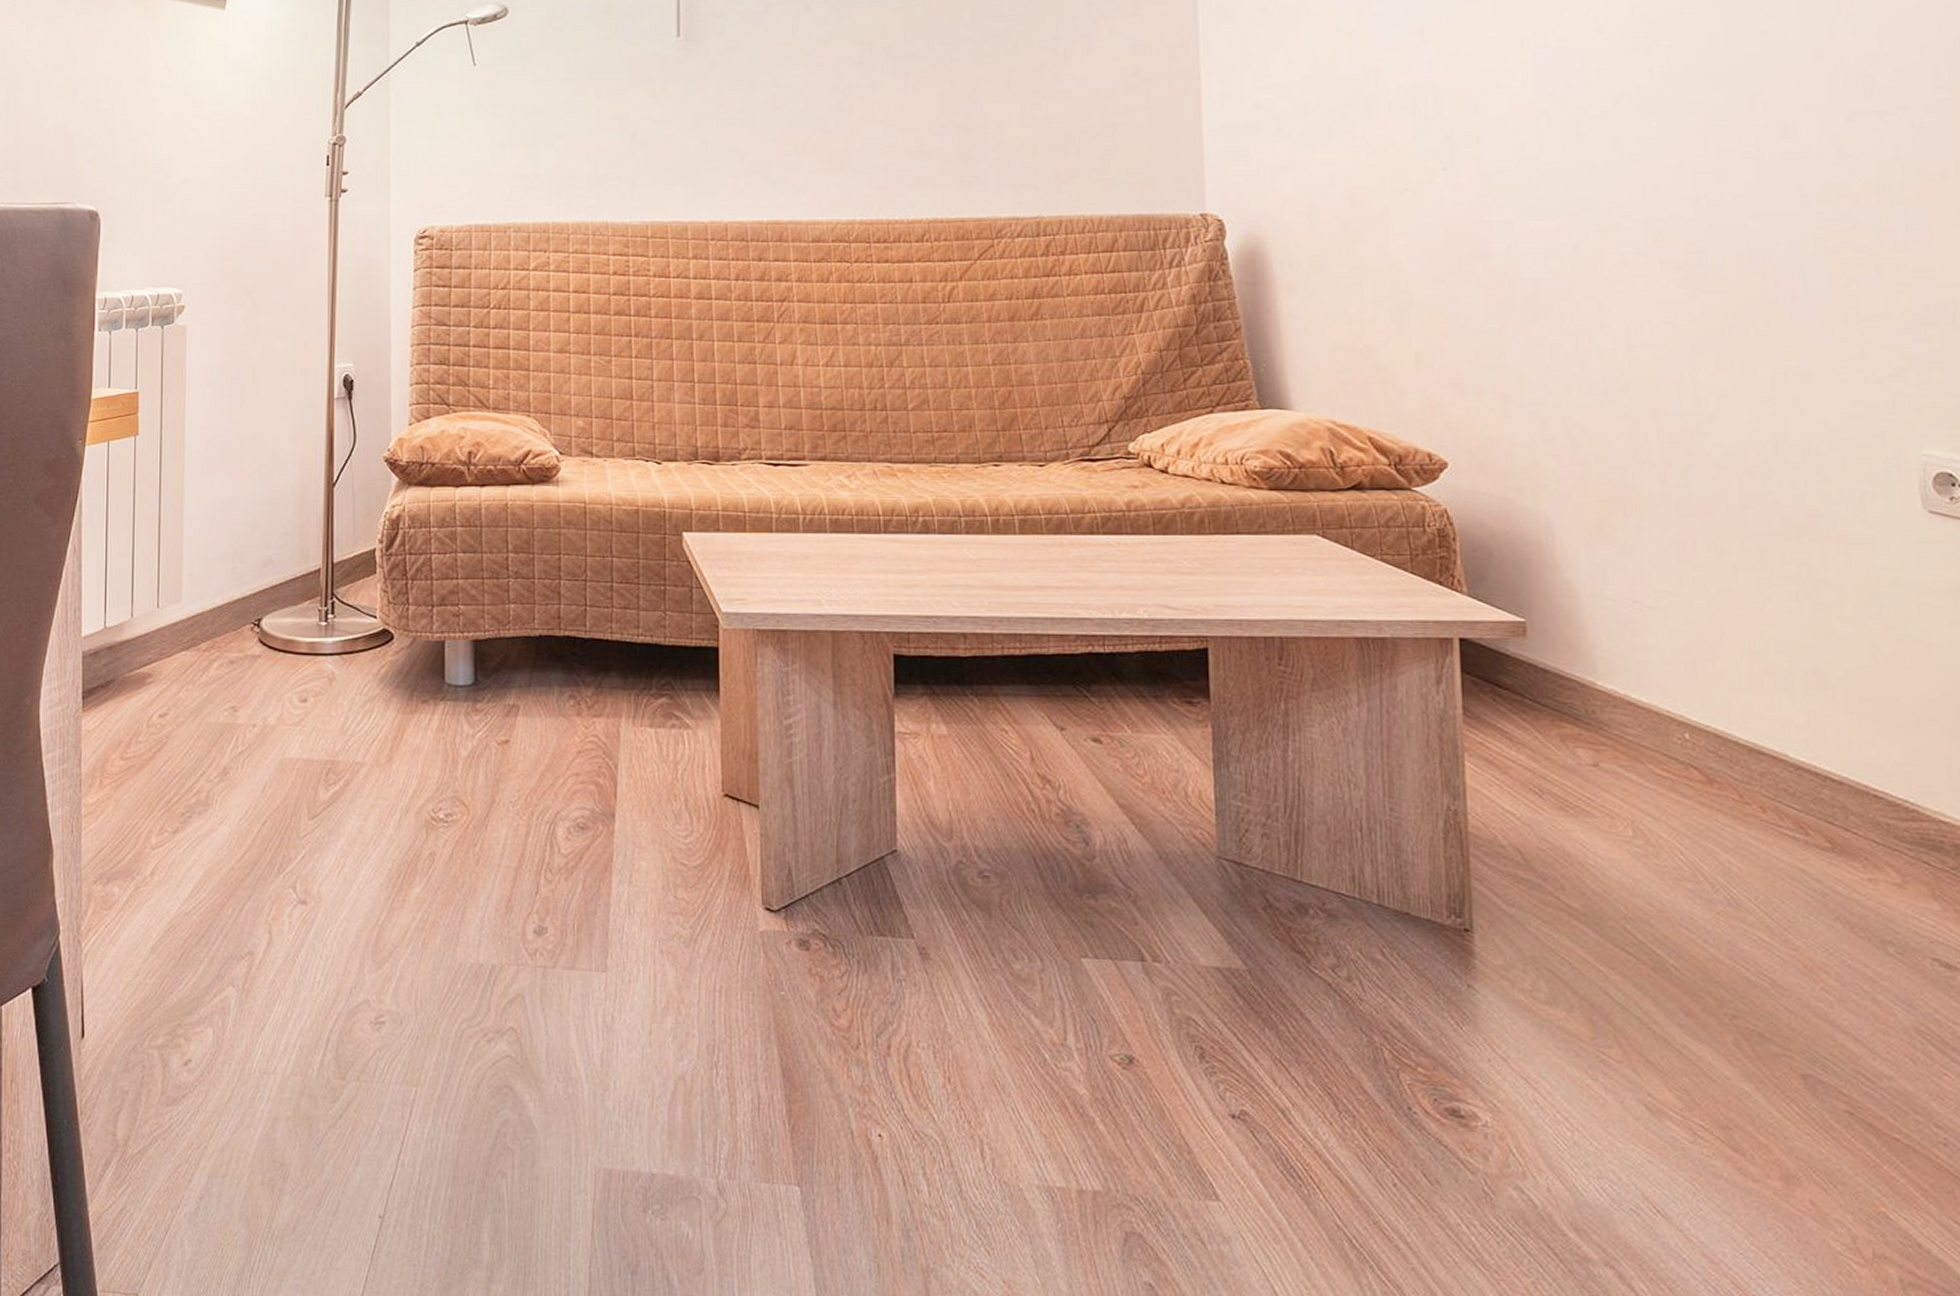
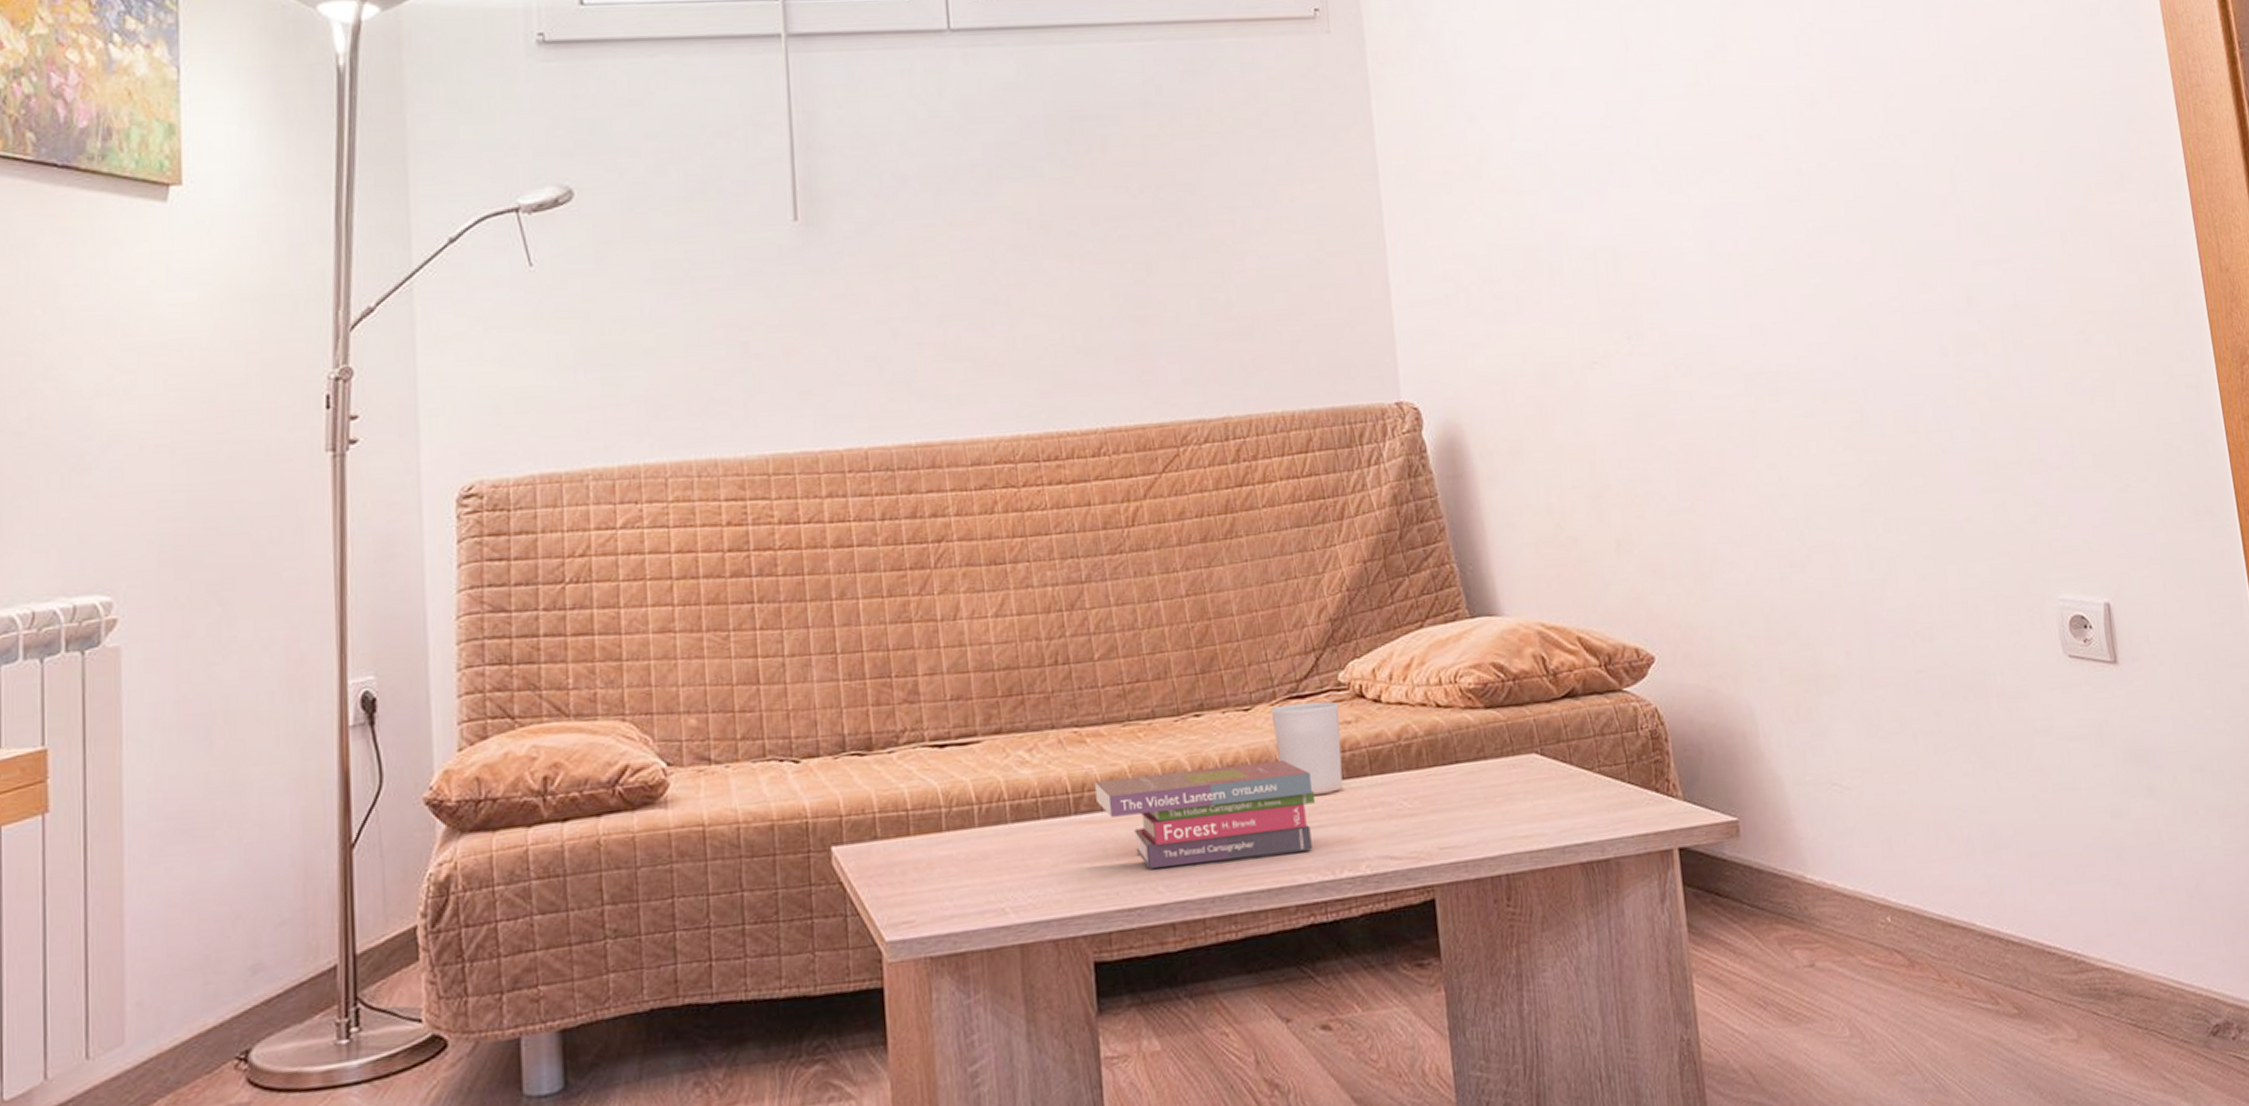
books: none [902,508,1100,590] -> present [1094,759,1316,869]
candle holder: none [1063,465,1128,545] -> present [1271,701,1343,795]

